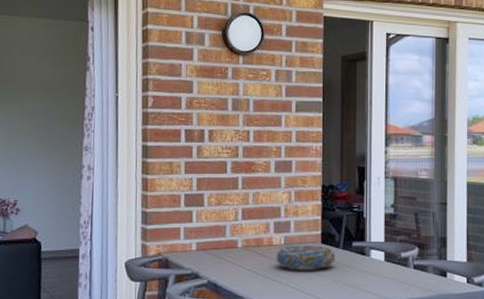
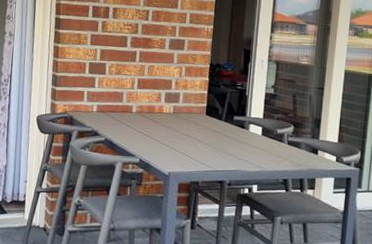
decorative bowl: present [276,244,335,270] -> none [165,114,218,138]

